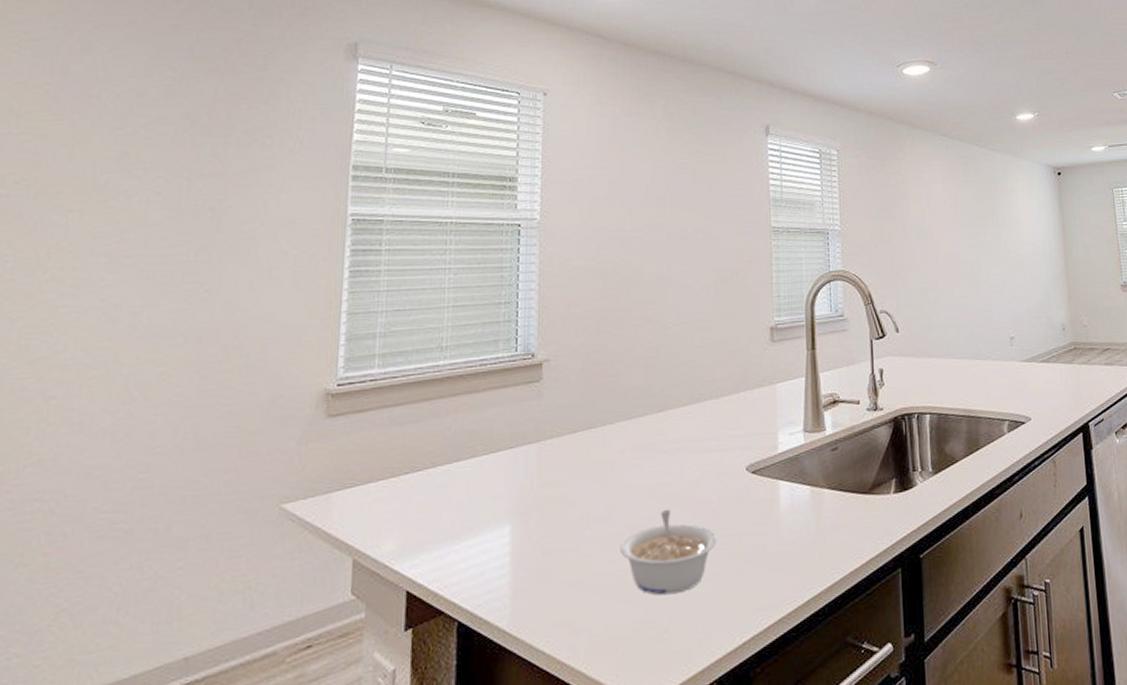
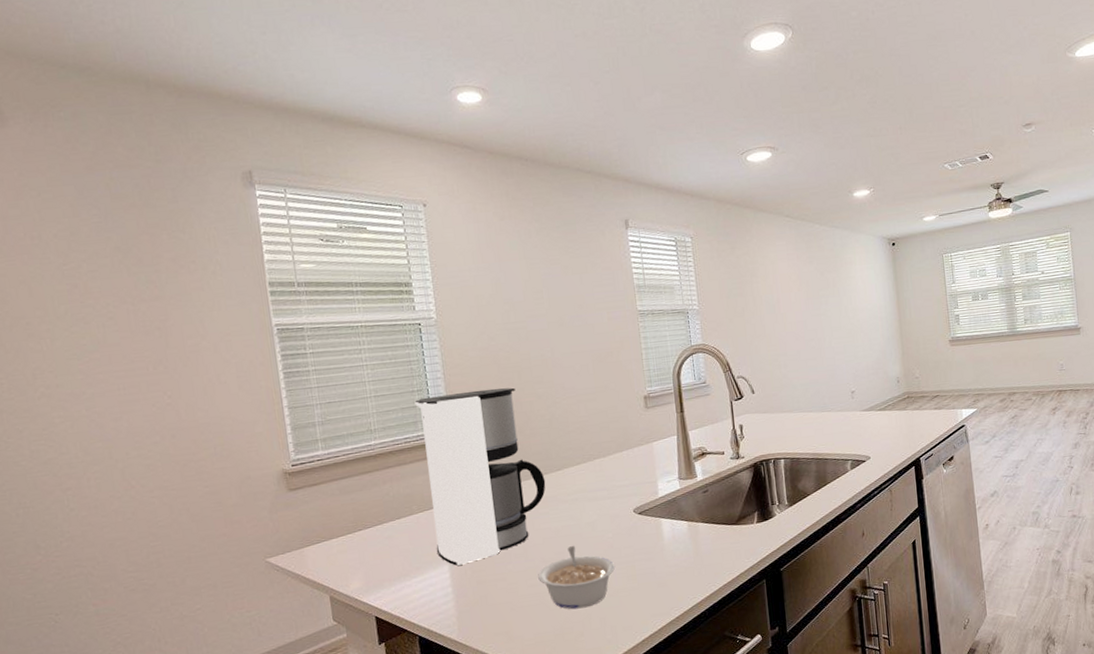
coffee maker: none [499,306,643,529] -> present [414,387,546,566]

